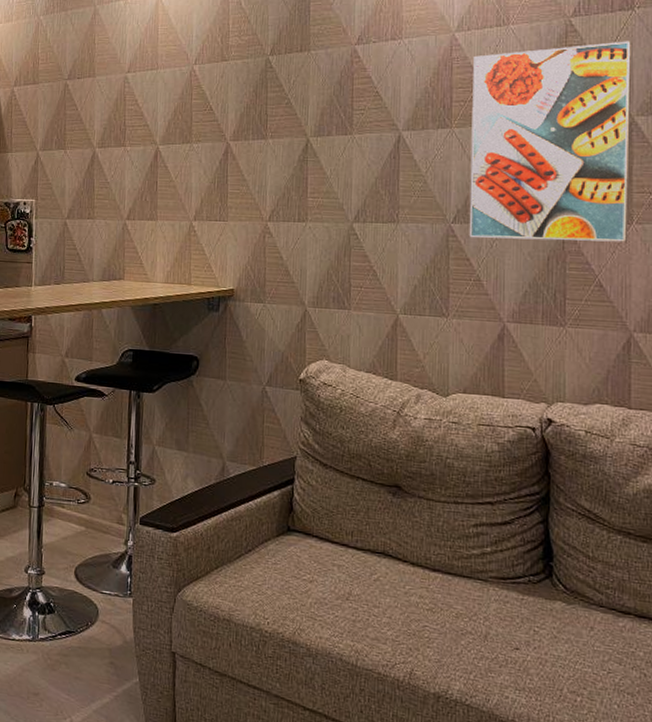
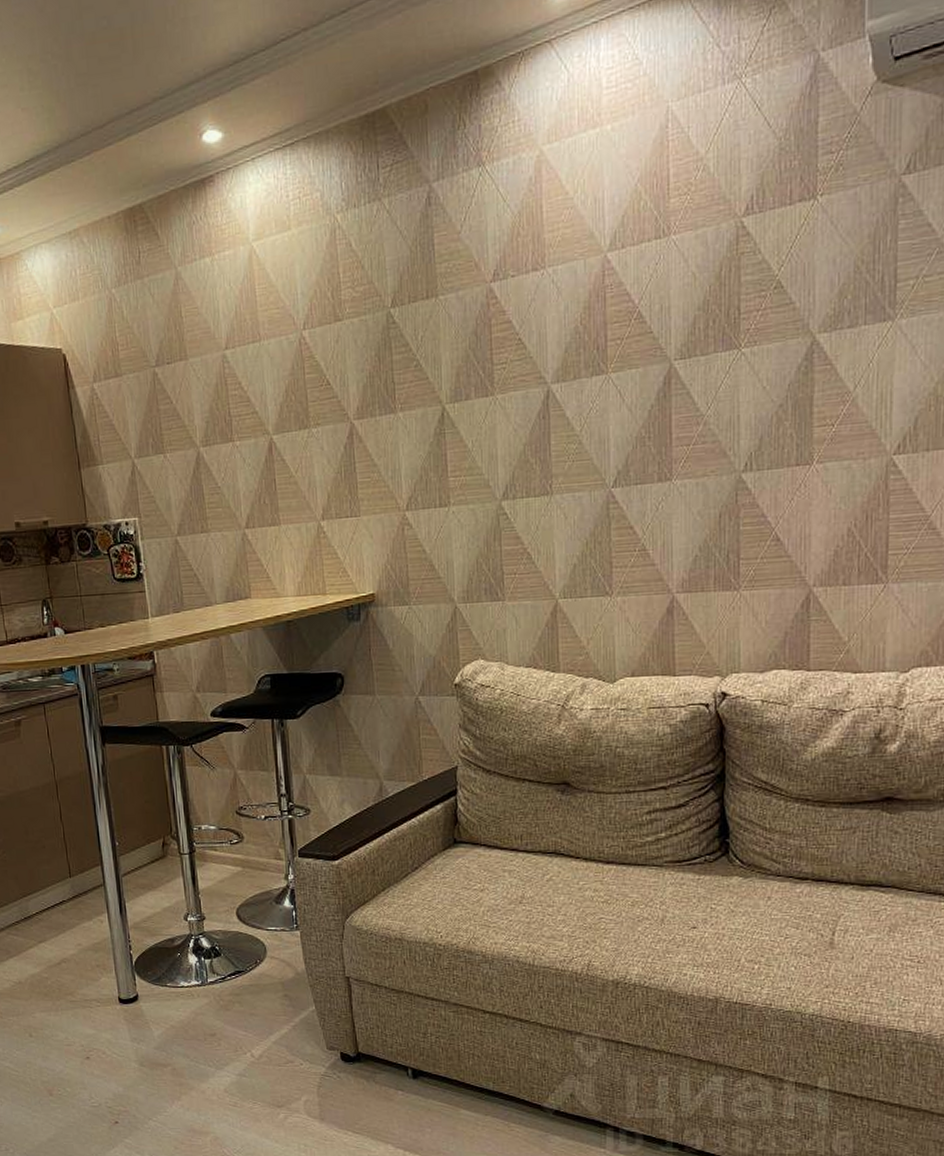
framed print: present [469,41,633,242] -> none [630,239,815,503]

